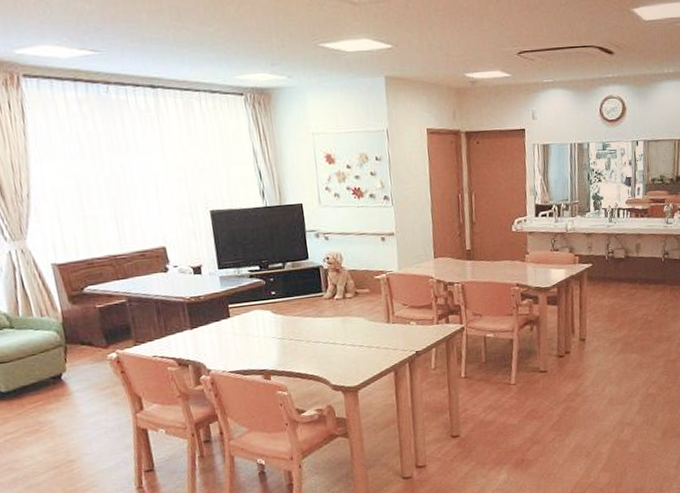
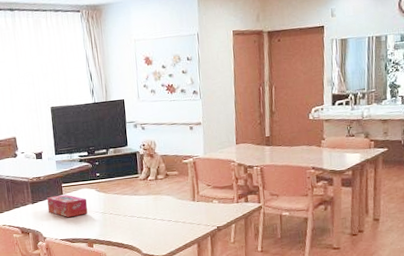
tissue box: none [210,317,262,345] -> present [47,194,88,218]

